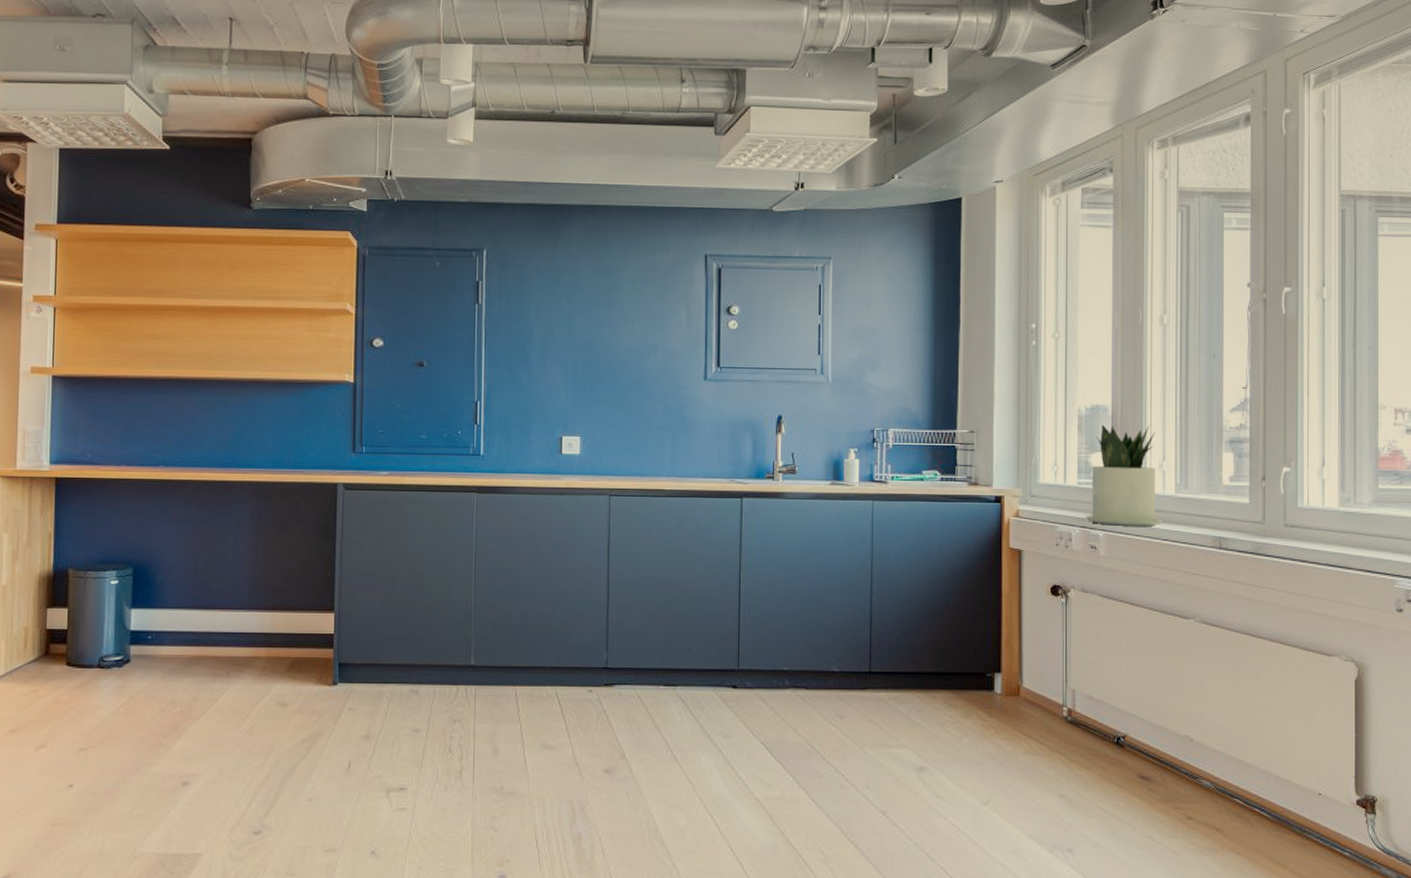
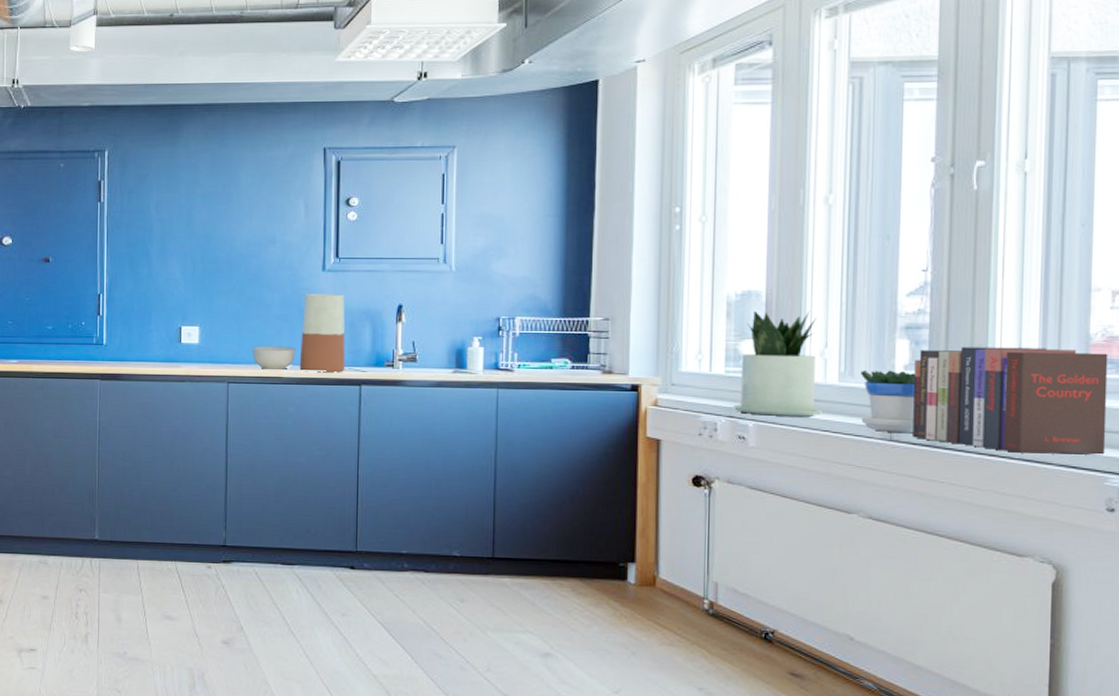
bowl: none [633,456,678,484] -> present [251,345,295,372]
vase: none [681,403,727,486] -> present [299,293,346,374]
flowerpot: none [1194,481,1240,542] -> present [861,369,916,434]
books: none [1238,459,1394,560] -> present [913,347,1108,455]

